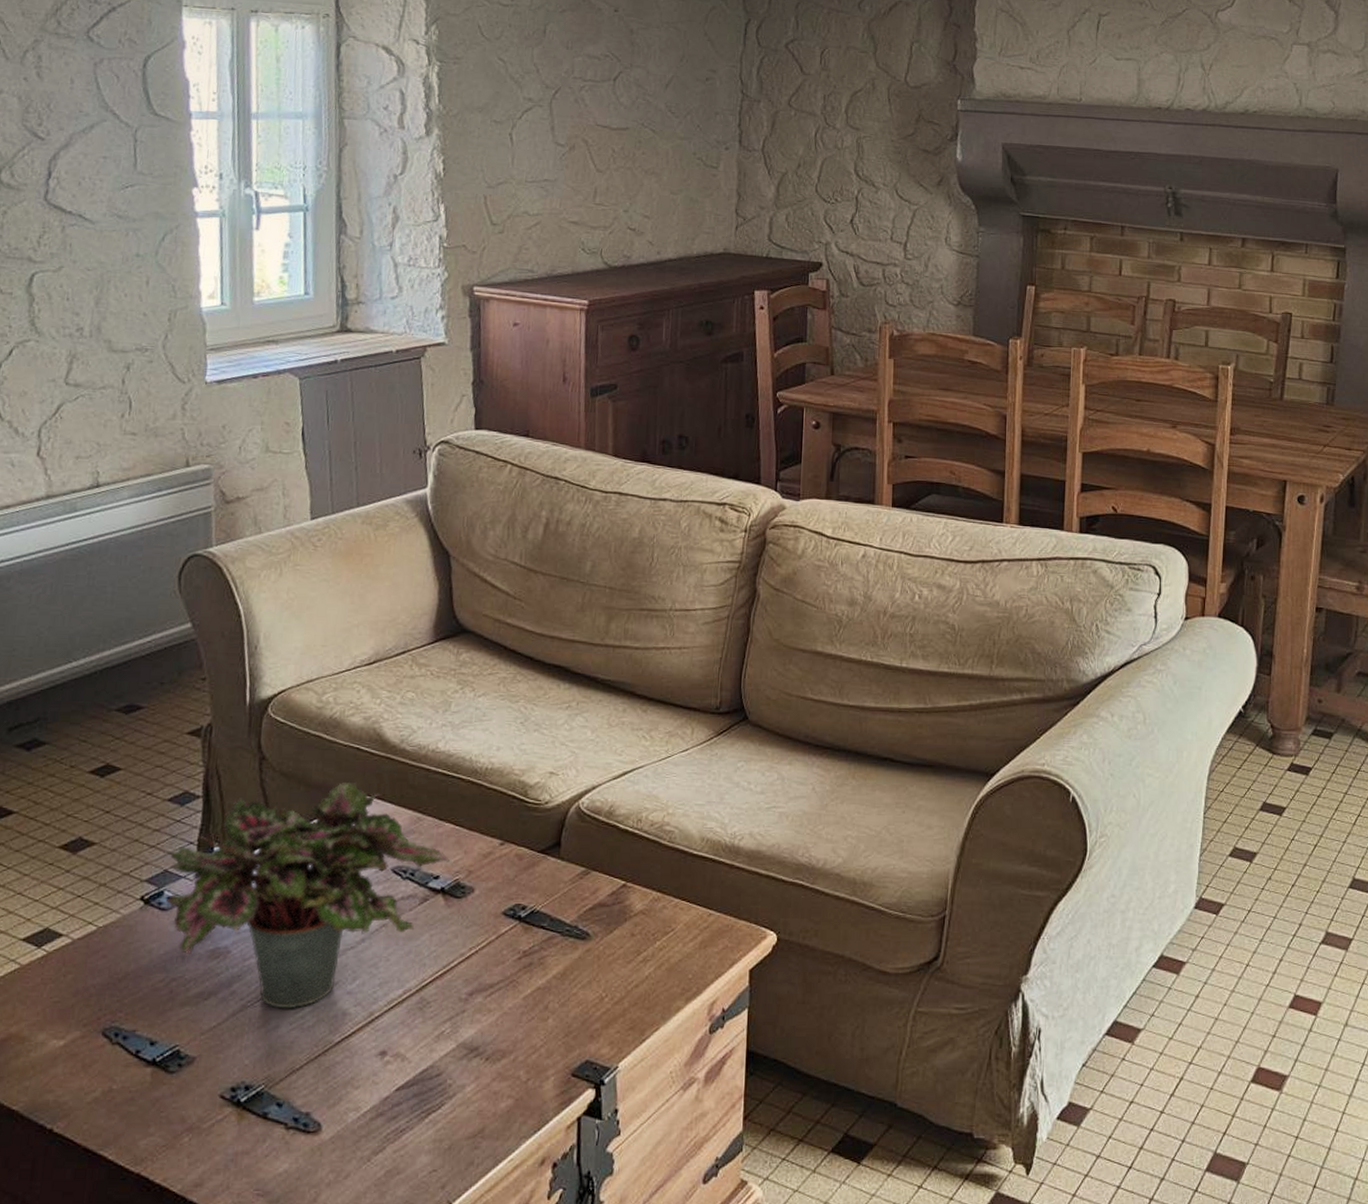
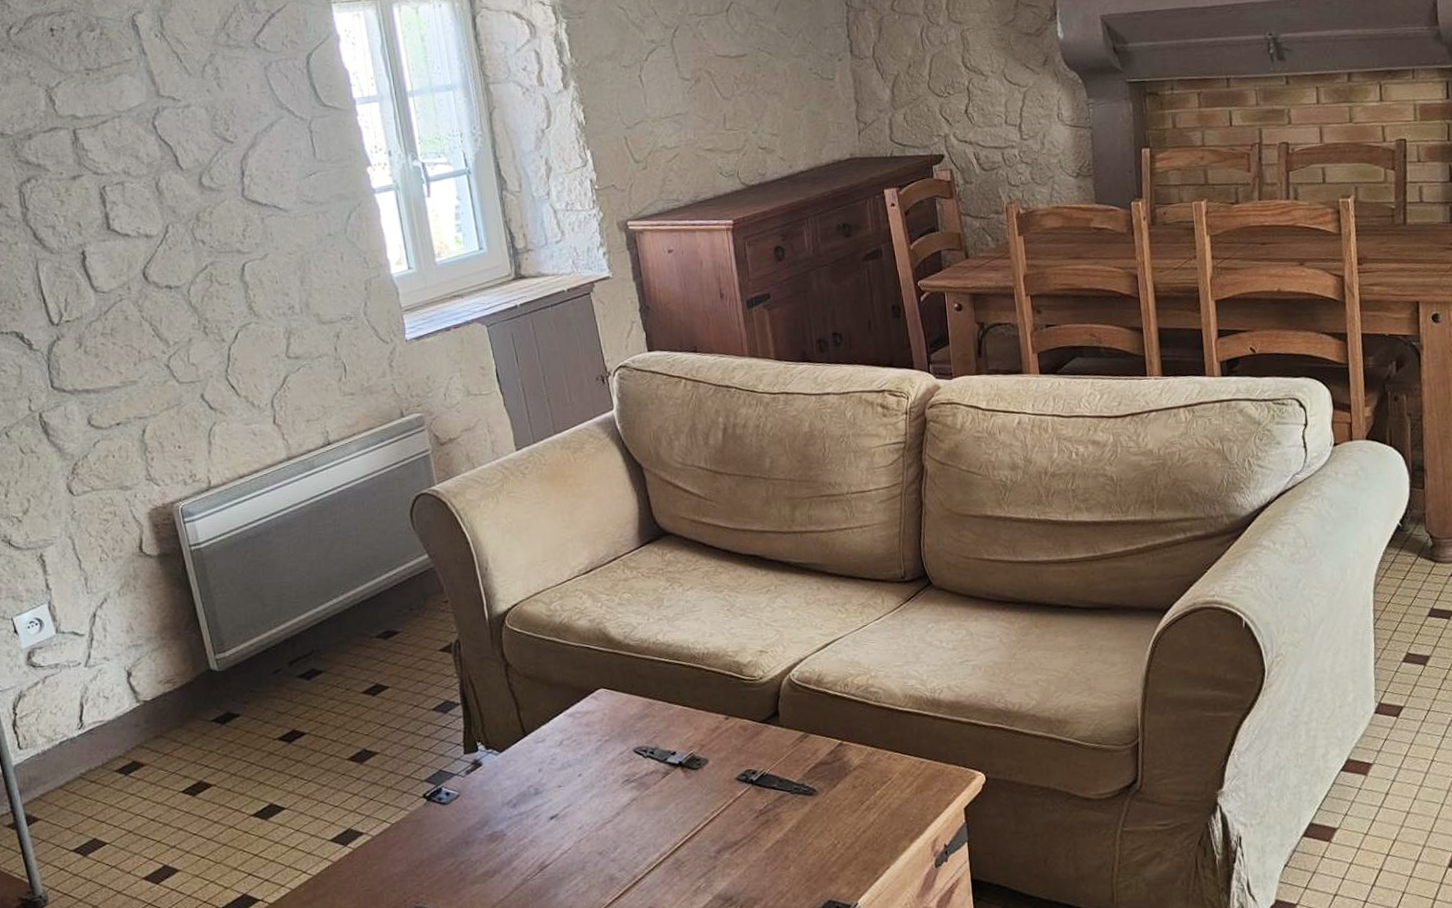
potted plant: present [165,781,449,1009] -> none [442,677,683,879]

